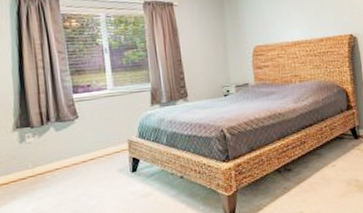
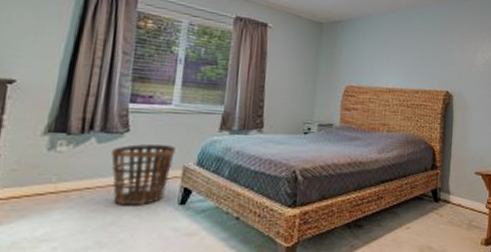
basket: none [68,124,119,179] -> present [110,144,176,204]

